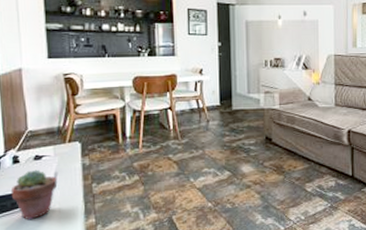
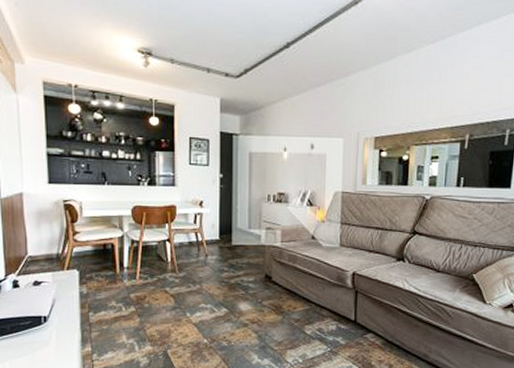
potted succulent: present [10,169,58,220] -> none [10,295,56,345]

